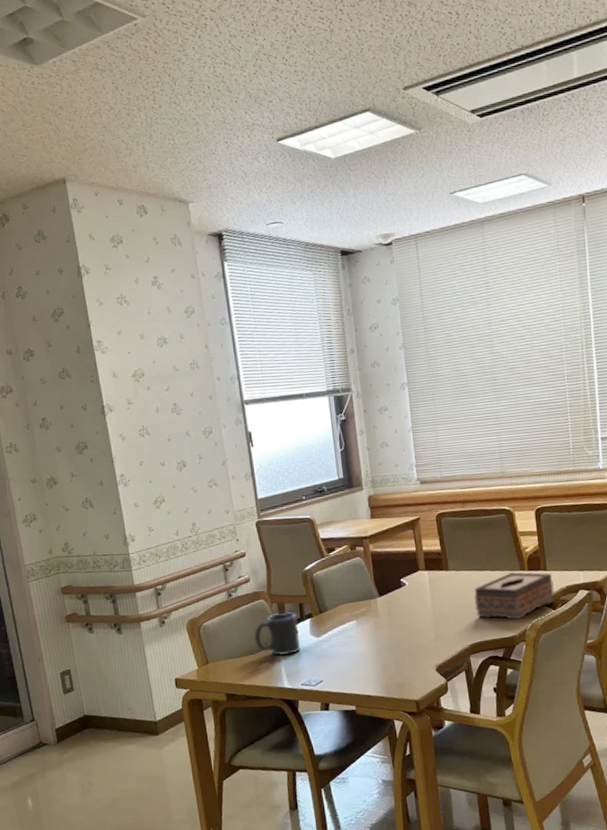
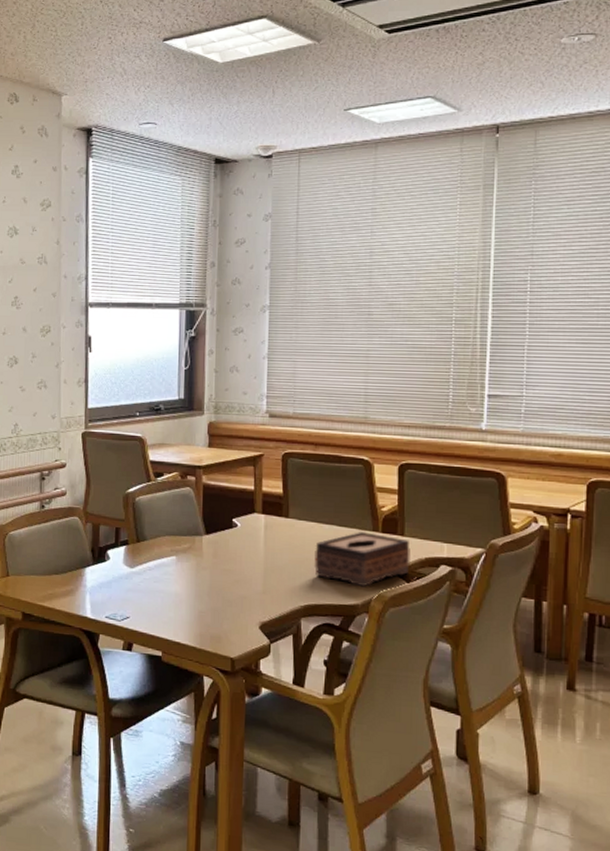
mug: present [254,611,301,656] -> none [62,534,112,583]

